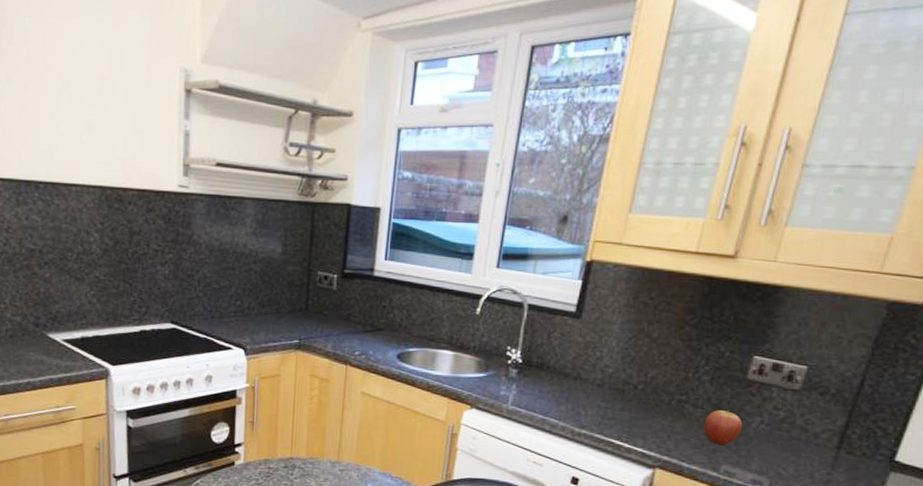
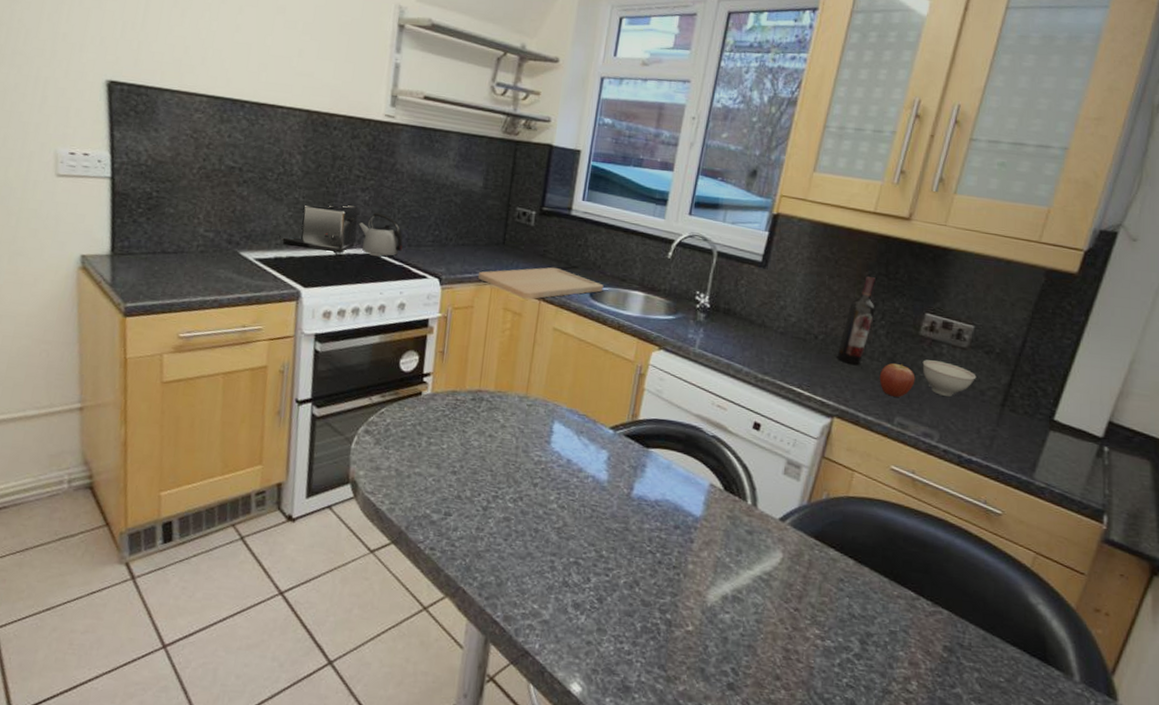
toaster: none [86,281,160,329] -> present [281,205,358,253]
kettle: none [160,286,206,331] -> present [358,212,403,257]
cutting board: none [282,330,411,365] -> present [477,267,604,300]
wine bottle: none [658,320,699,414] -> present [836,275,876,365]
bowl: none [750,404,810,442] -> present [922,360,977,397]

